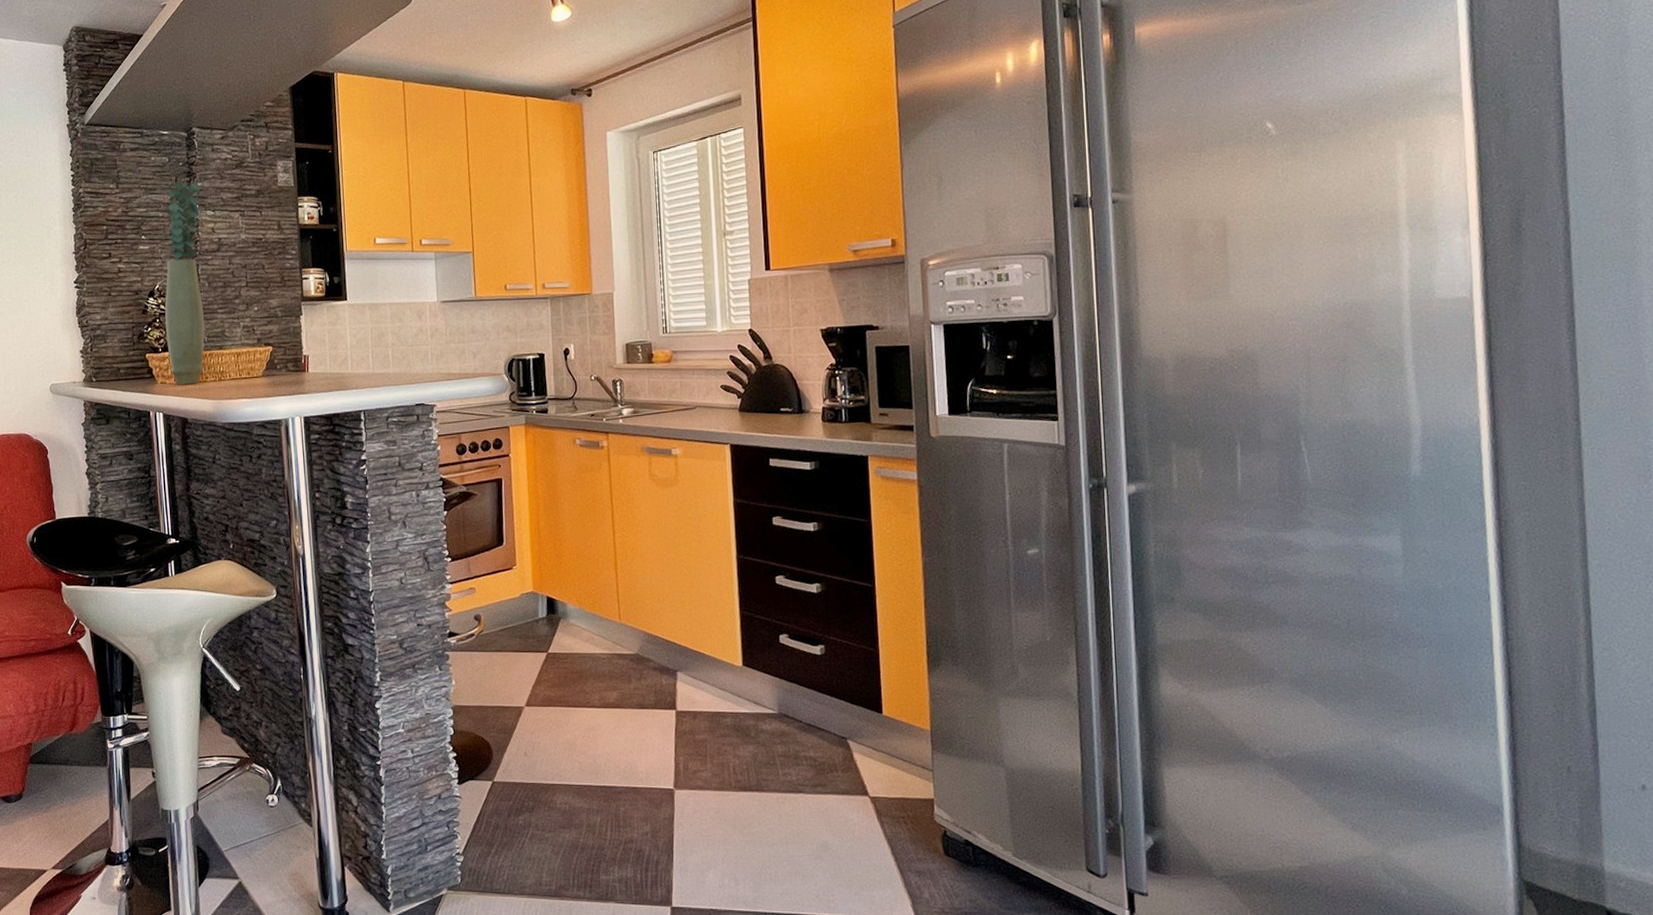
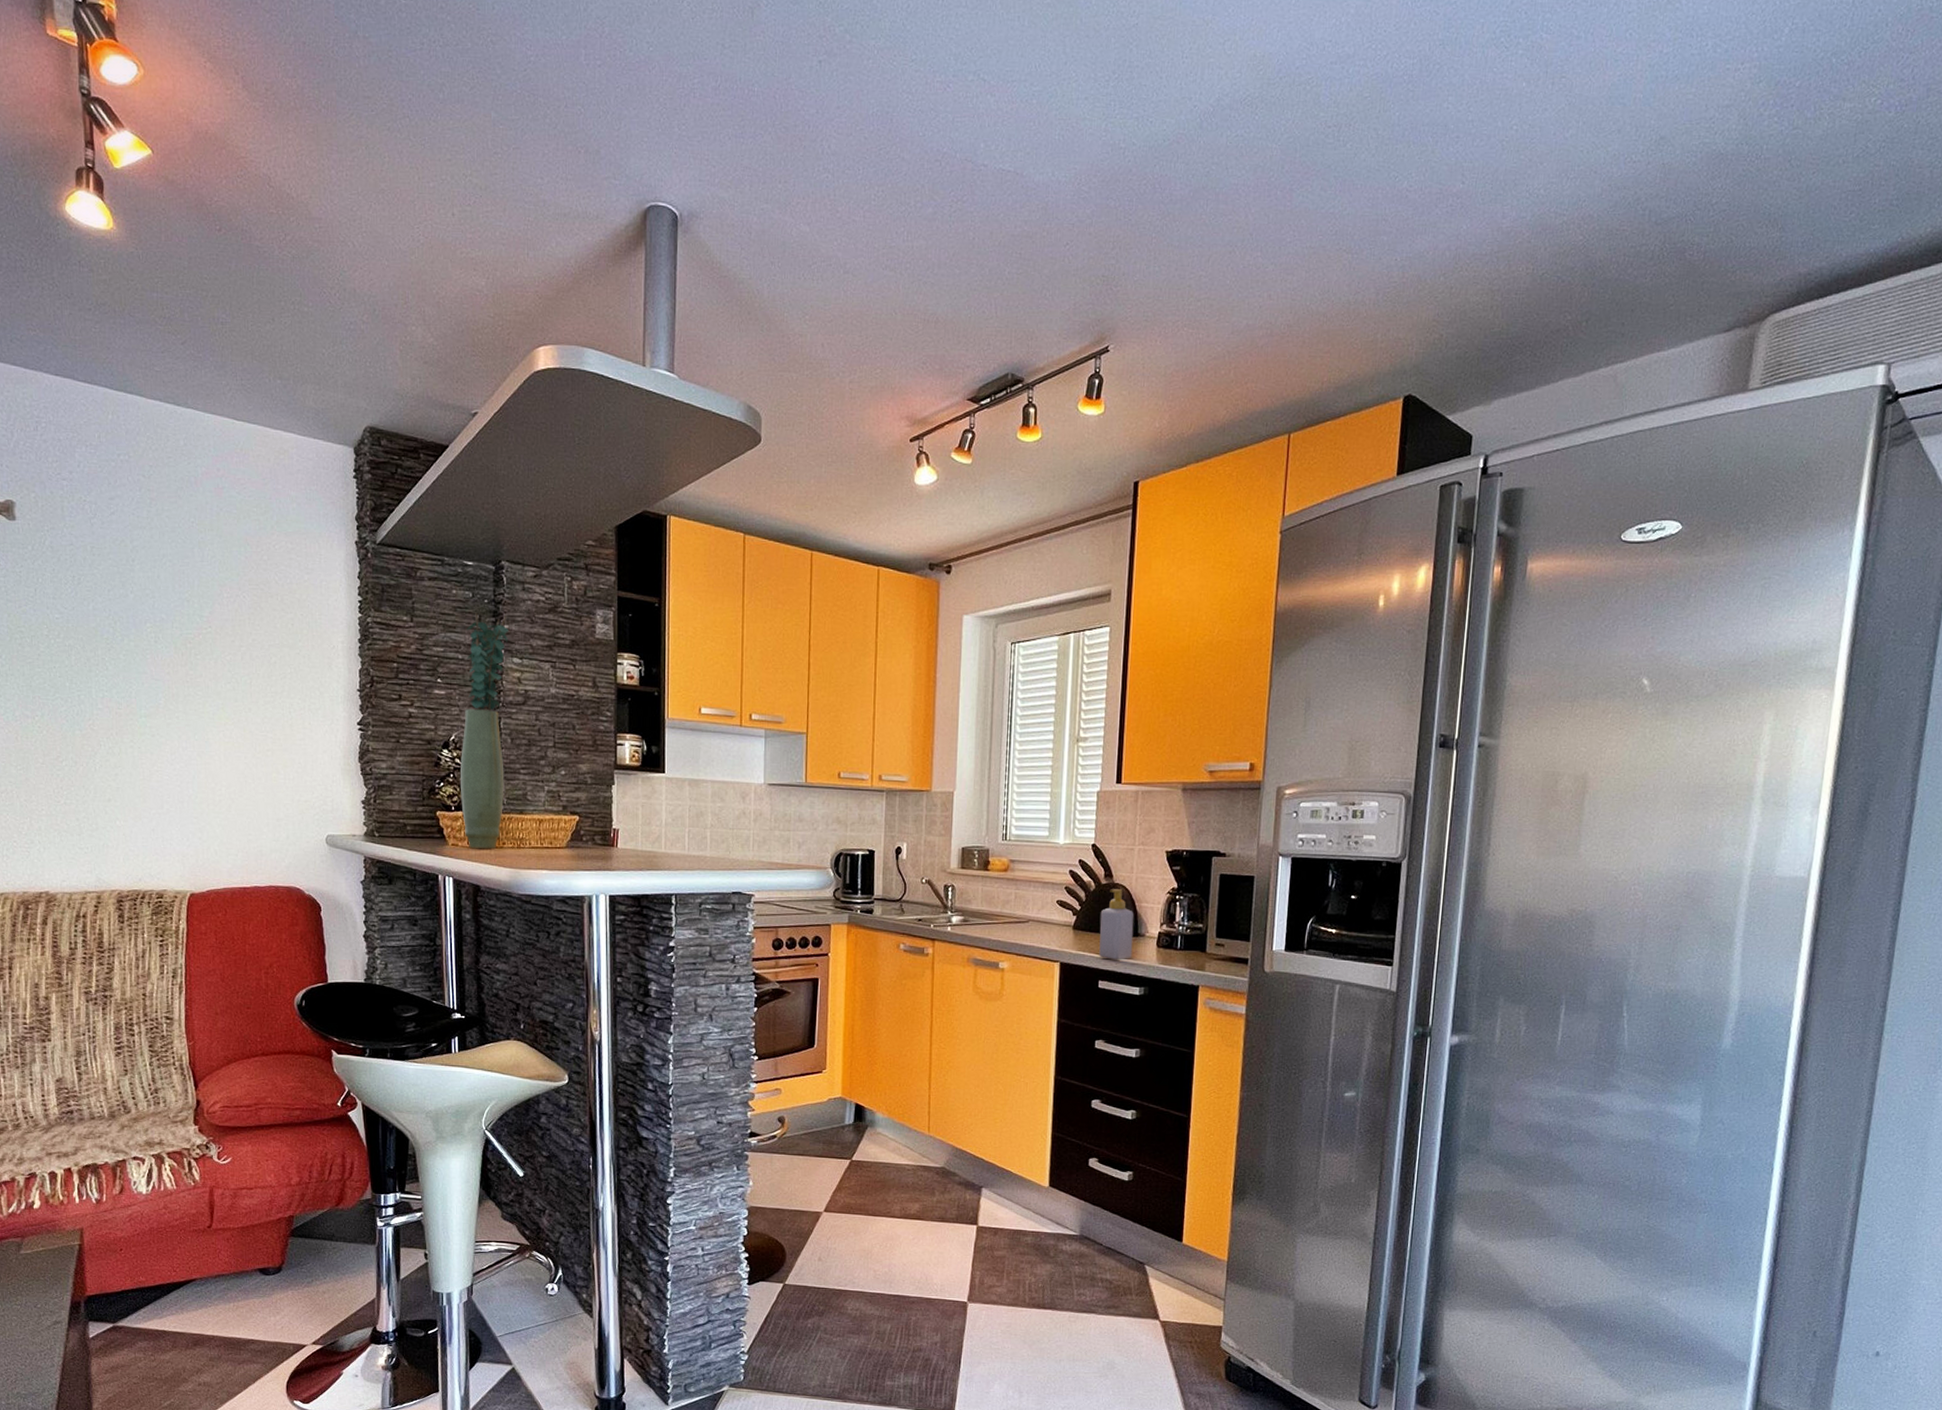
soap bottle: none [764,369,799,438] -> present [1099,889,1134,960]

